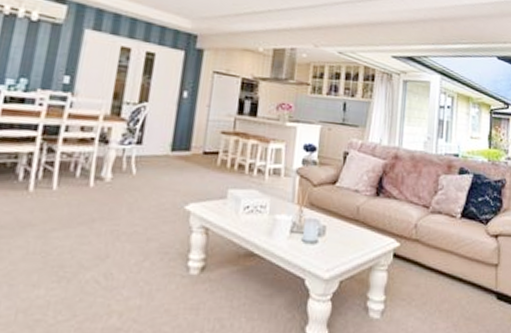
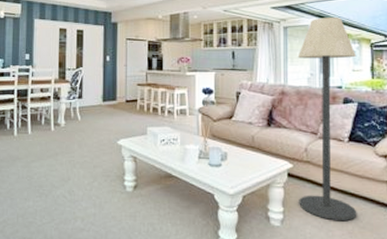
floor lamp: none [403,75,476,310] -> present [297,18,357,221]

